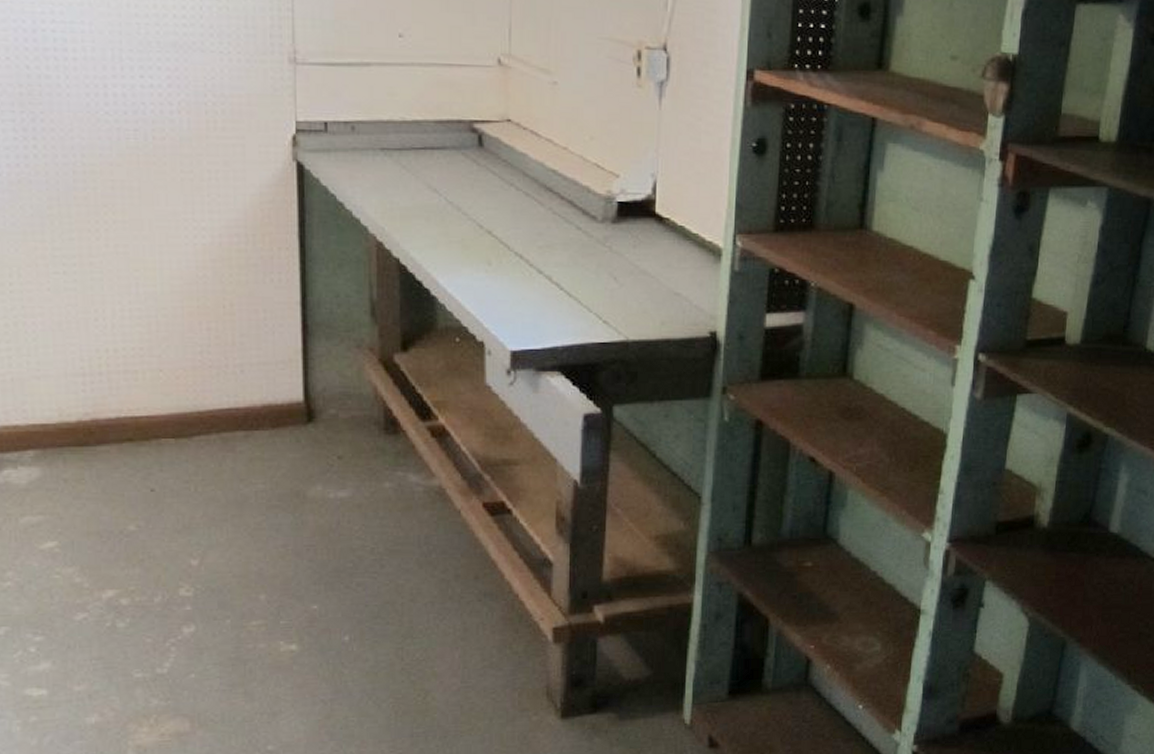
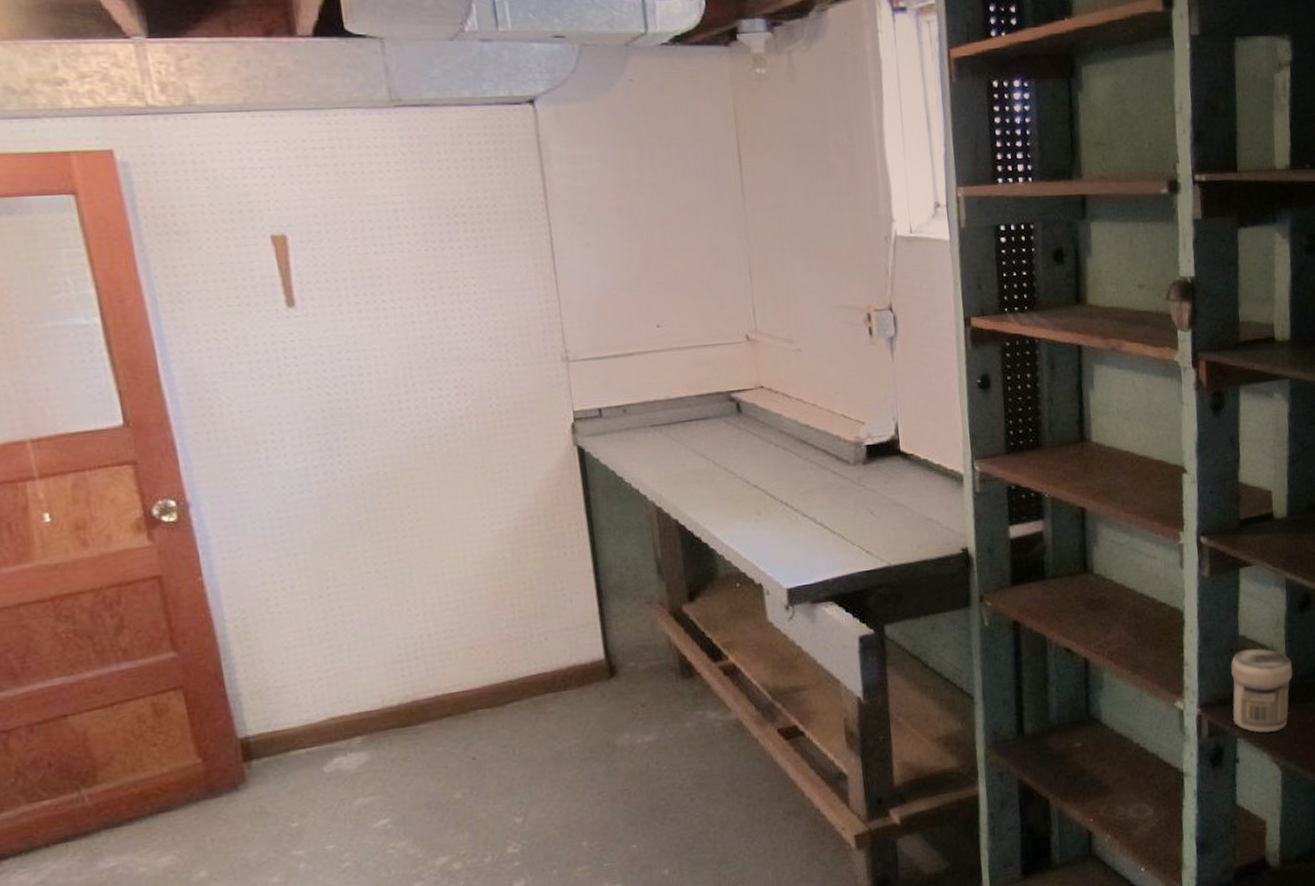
jar: none [985,485,1059,579] -> present [1231,648,1292,733]

